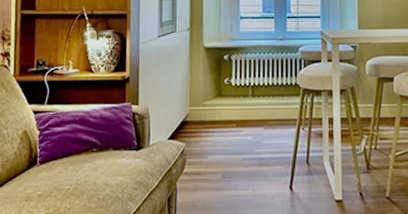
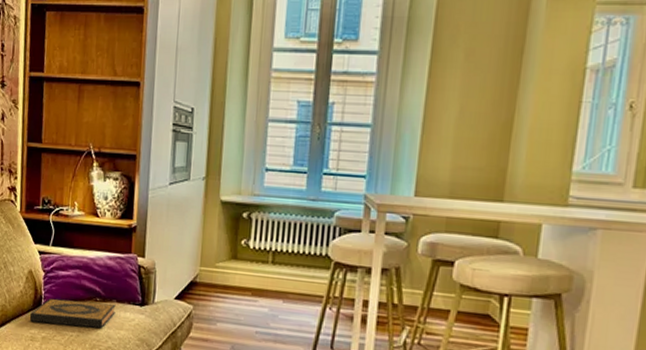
hardback book: none [24,152,113,181] -> present [29,298,116,329]

